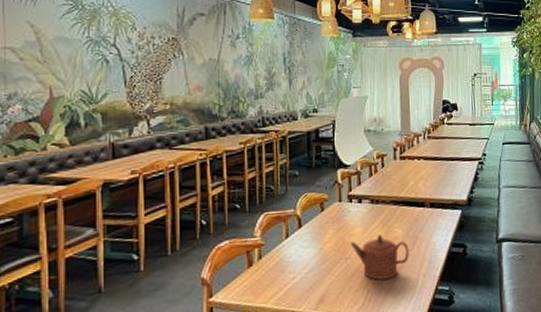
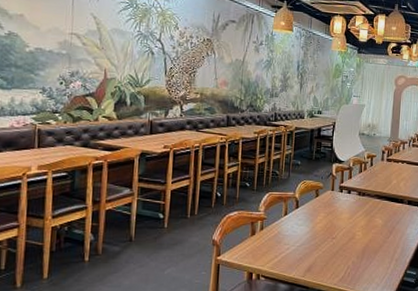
teapot: present [350,235,409,280] -> none [337,222,386,259]

